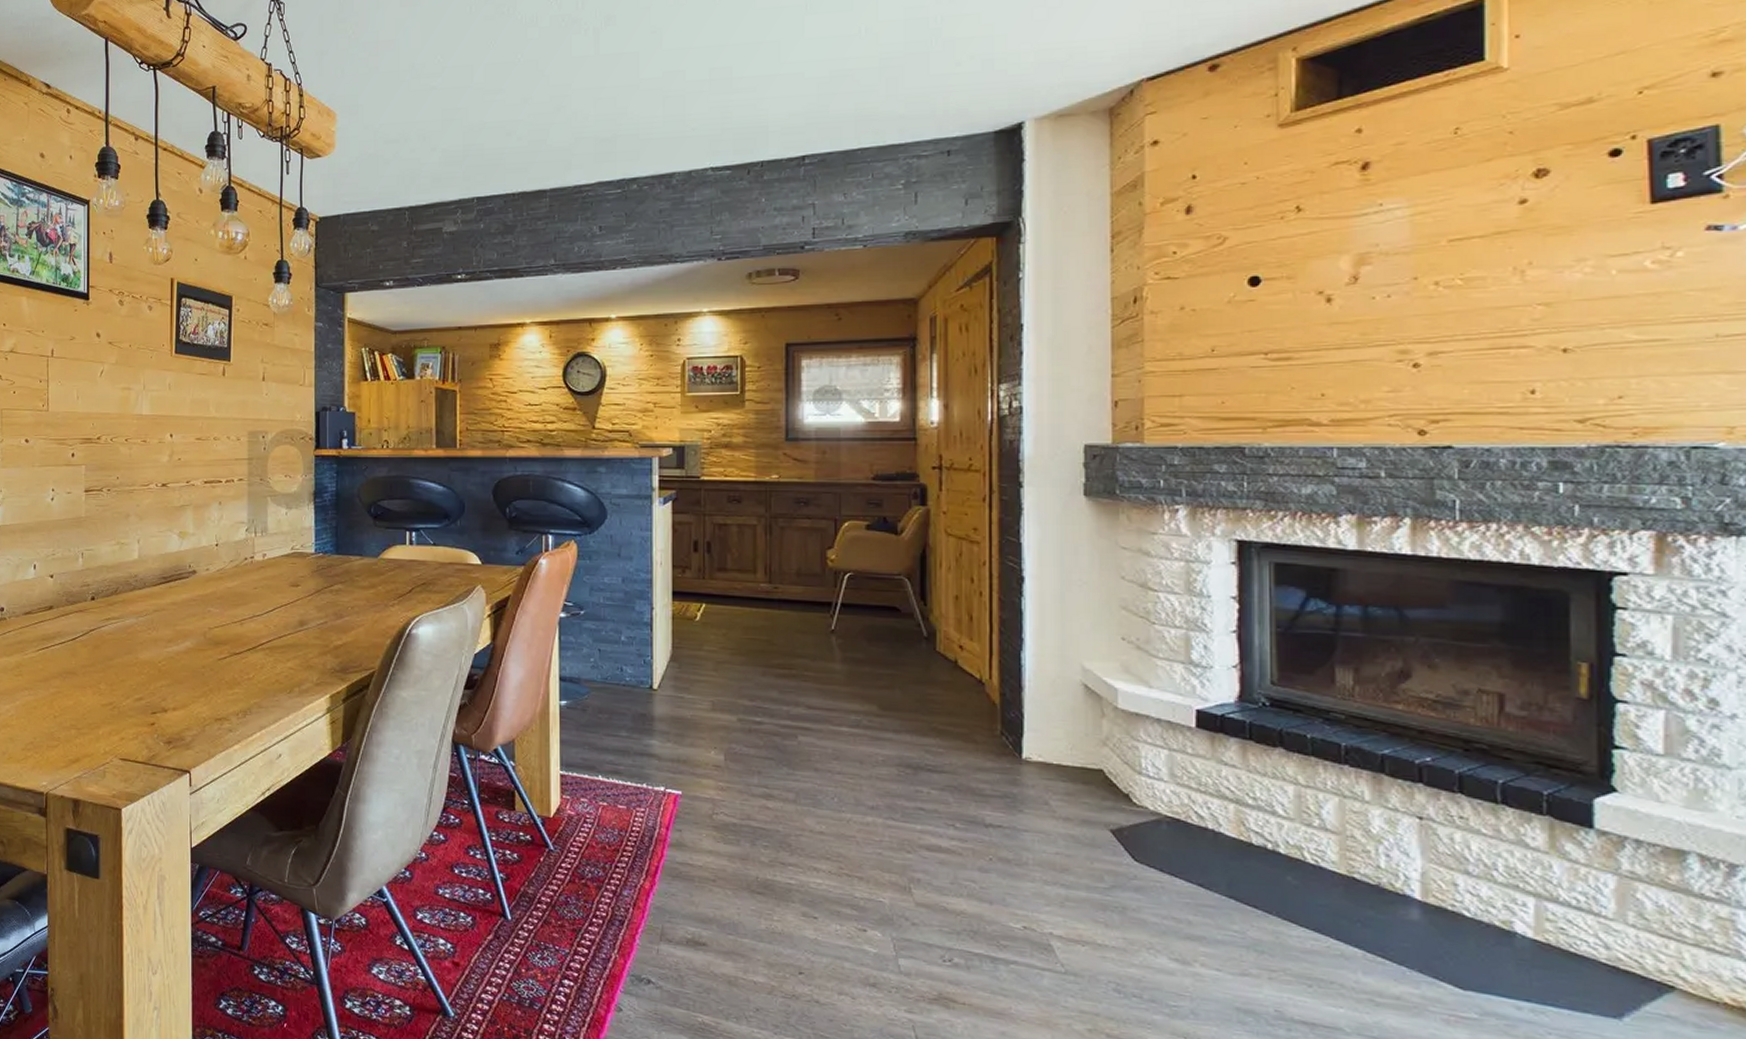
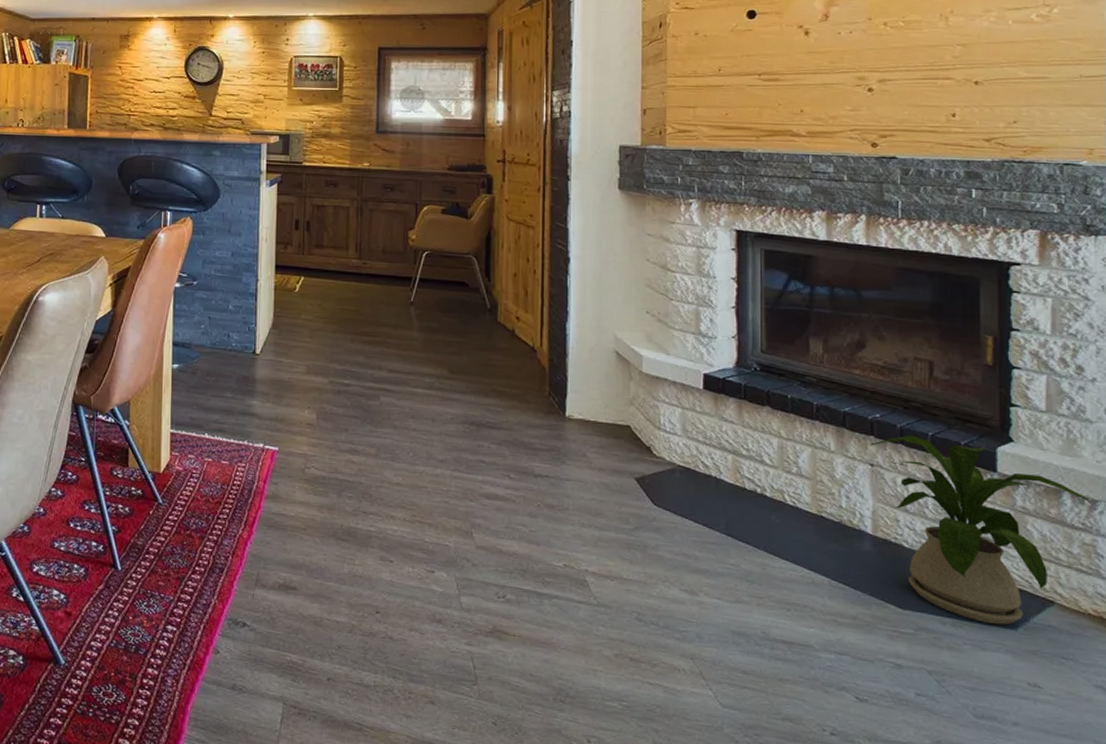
house plant: none [1416,782,1729,1013] -> present [869,435,1091,625]

